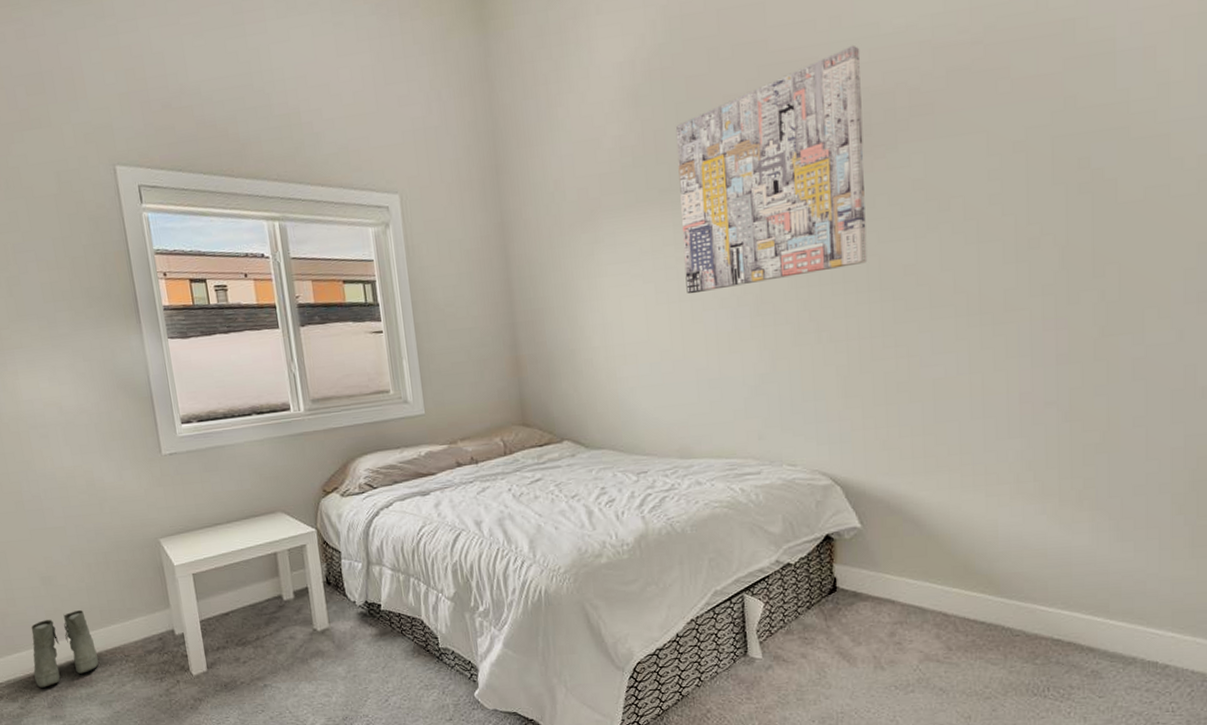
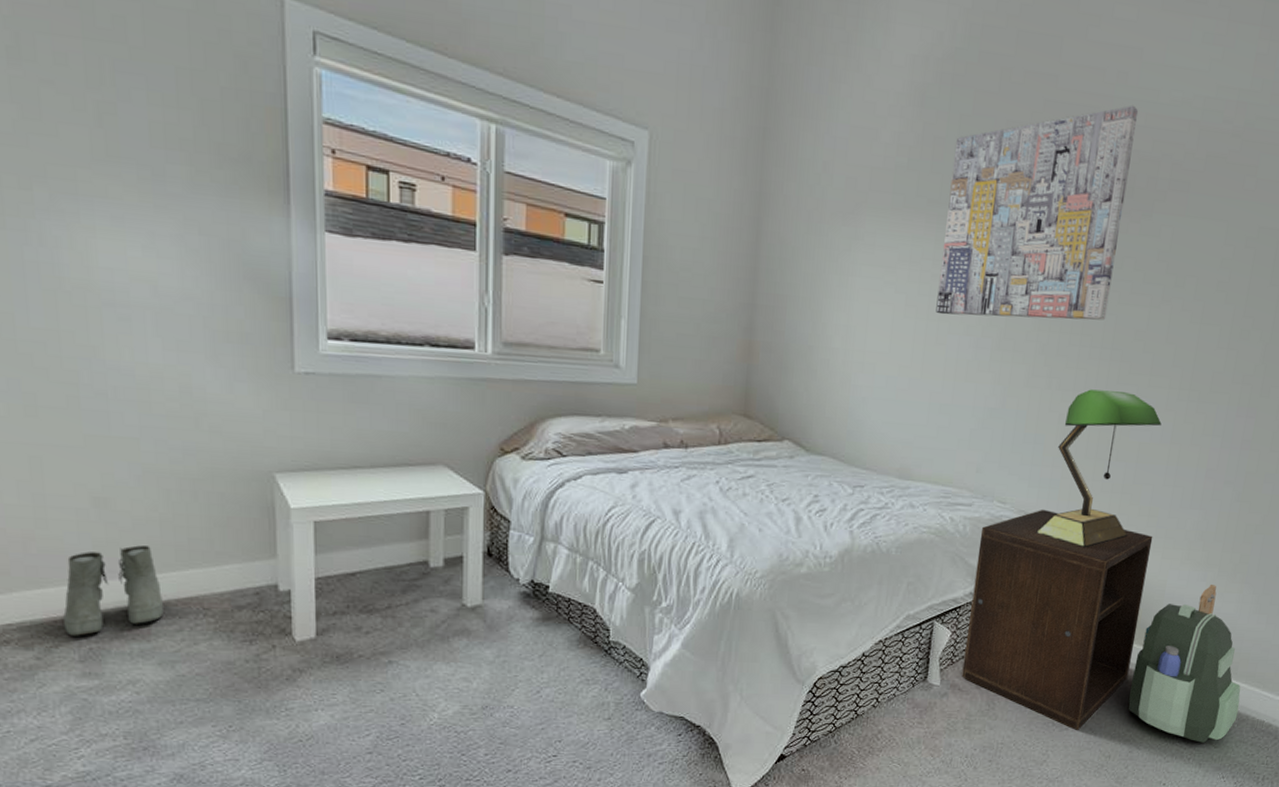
nightstand: none [775,465,974,692] -> present [961,509,1153,730]
table lamp: none [835,330,954,499] -> present [1036,389,1162,548]
backpack: none [978,516,1121,694] -> present [1128,585,1241,743]

